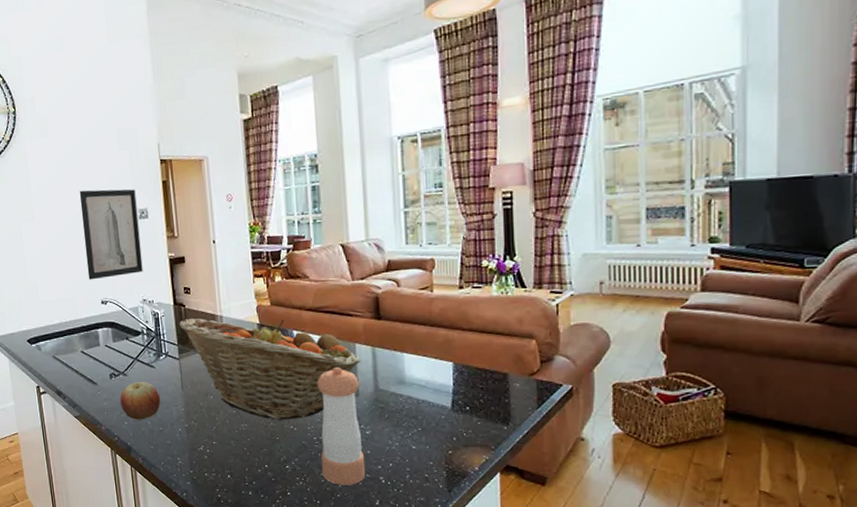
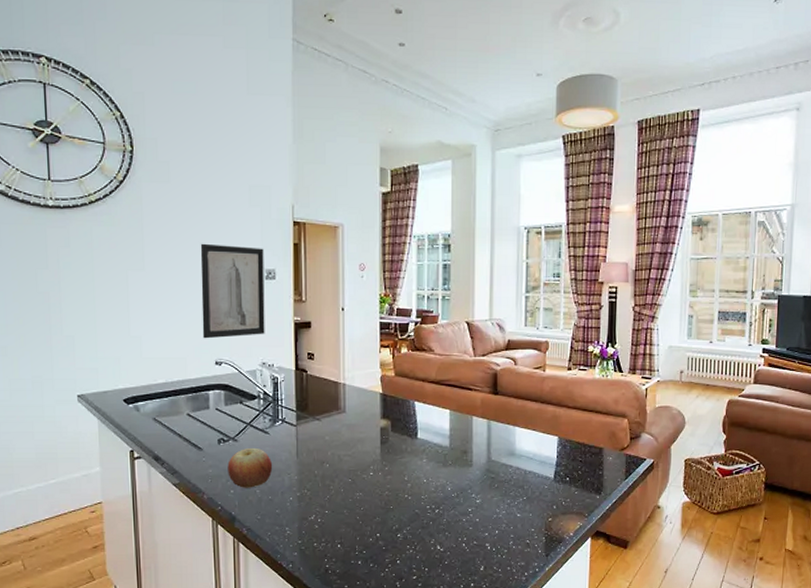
fruit basket: present [179,318,360,420] -> none [300,385,476,489]
pepper shaker: present [317,367,366,485] -> none [433,439,474,552]

